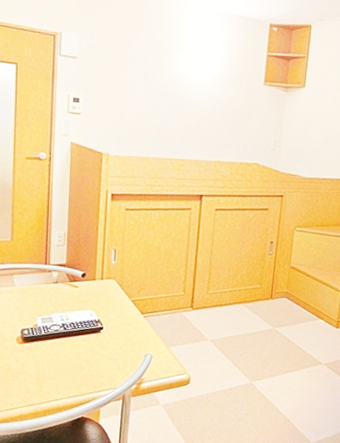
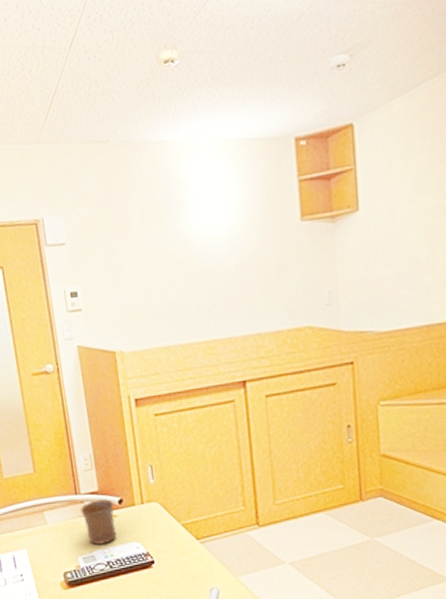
mug: none [47,271,78,309] -> present [80,499,117,545]

